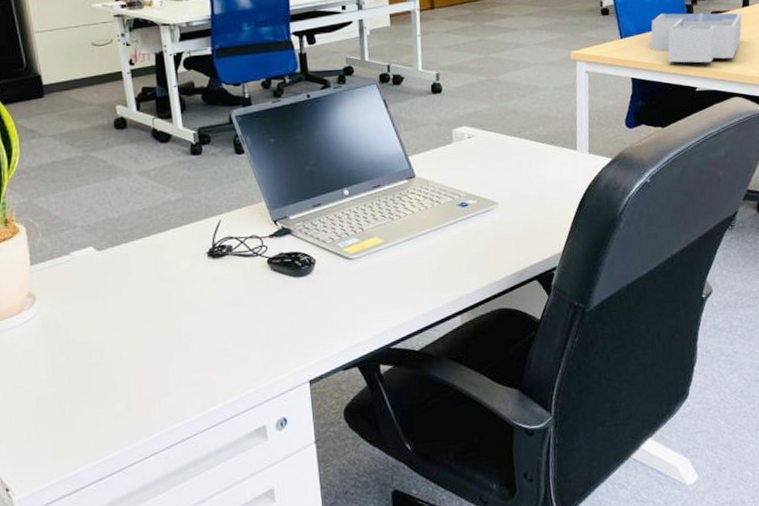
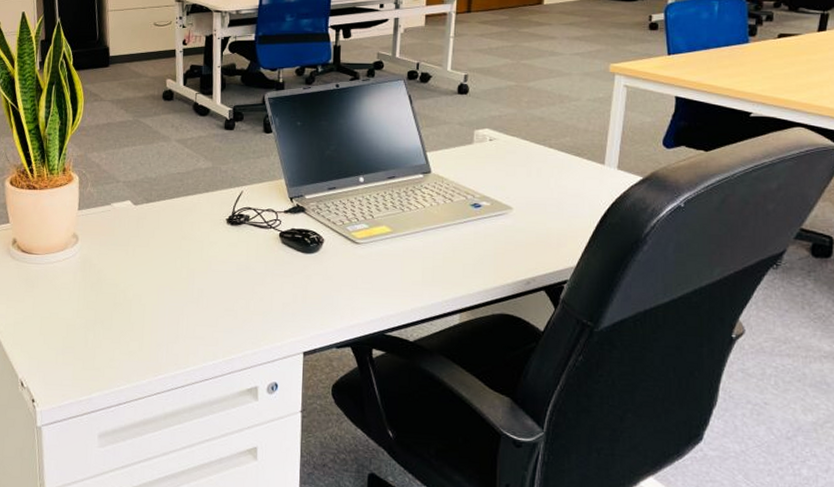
desk organizer: present [650,13,743,63] -> none [701,32,817,88]

